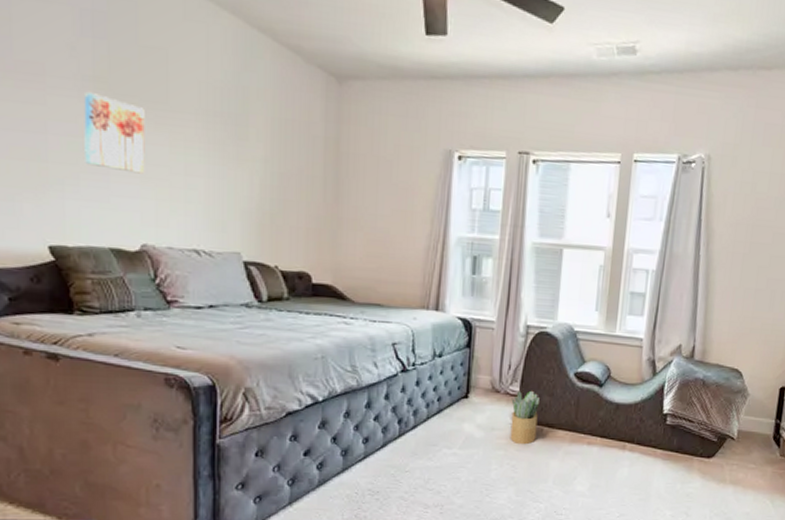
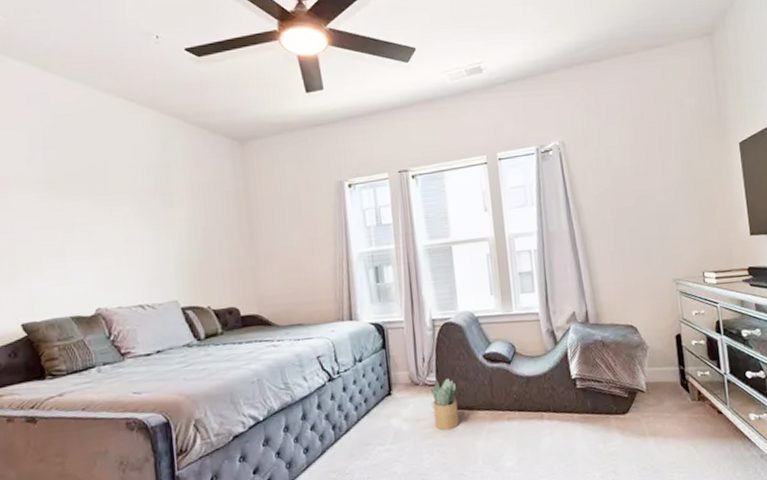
wall art: present [83,91,145,174] -> none [40,191,93,251]

